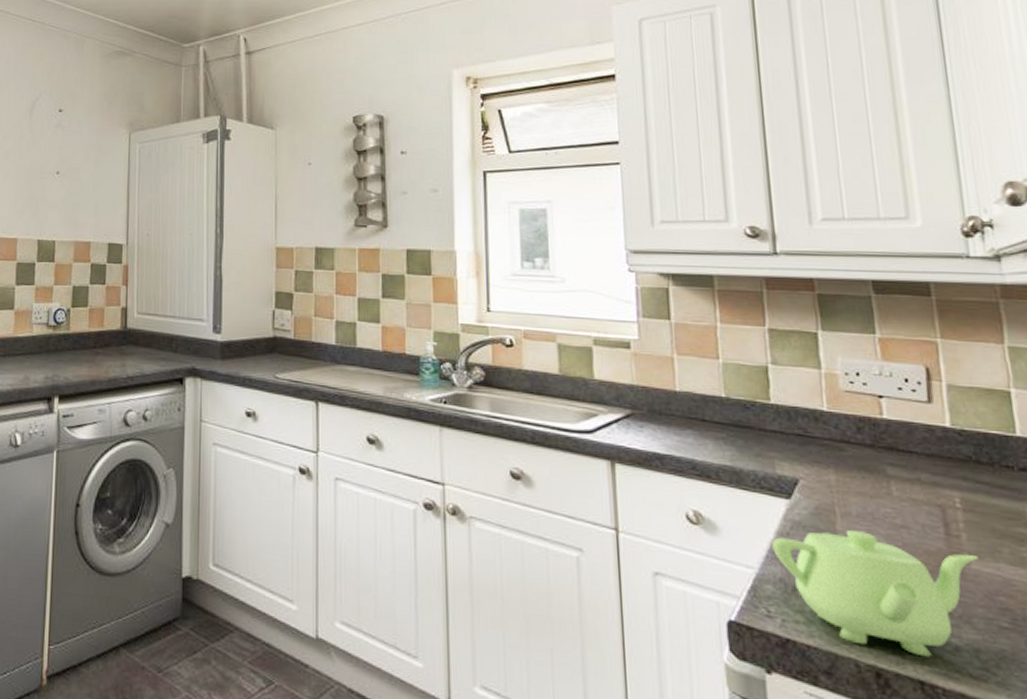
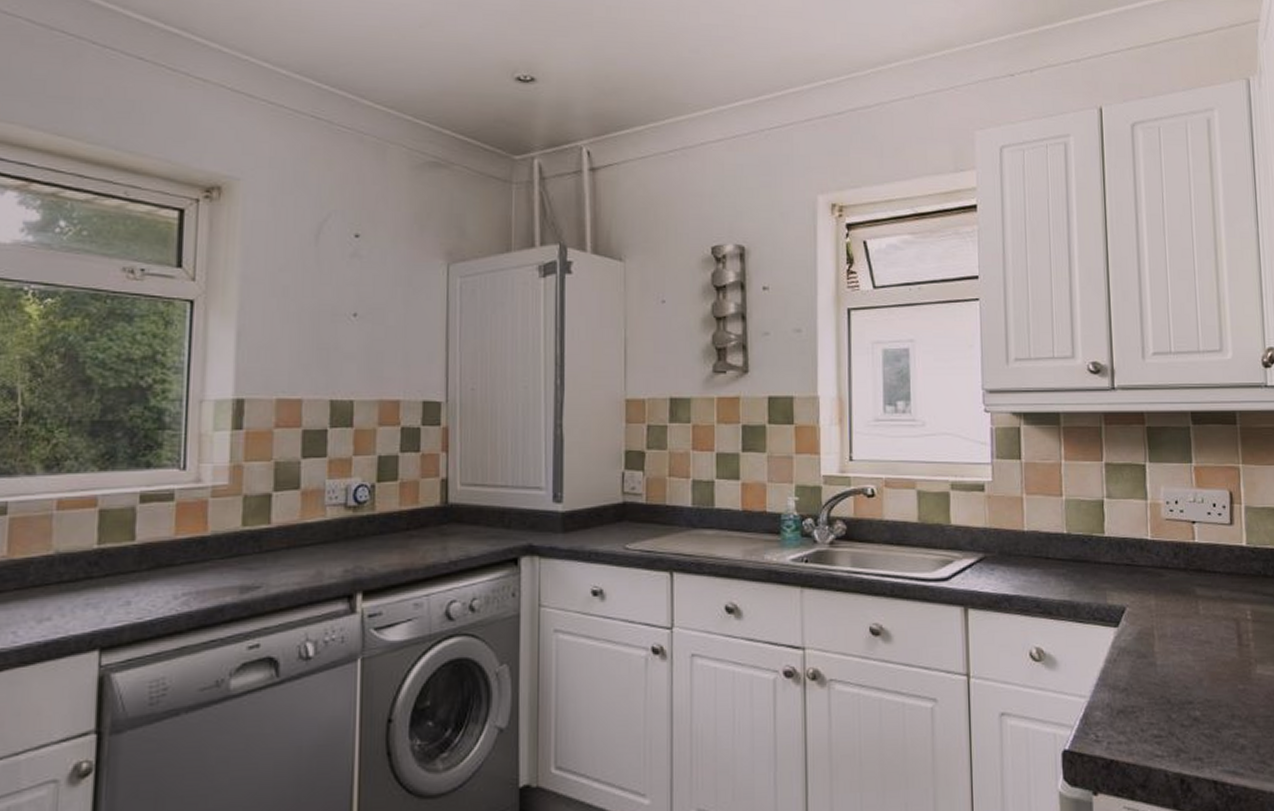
teapot: present [772,530,979,658] -> none [1102,650,1262,759]

